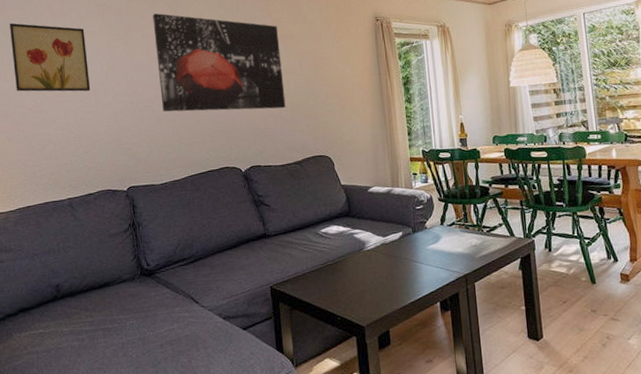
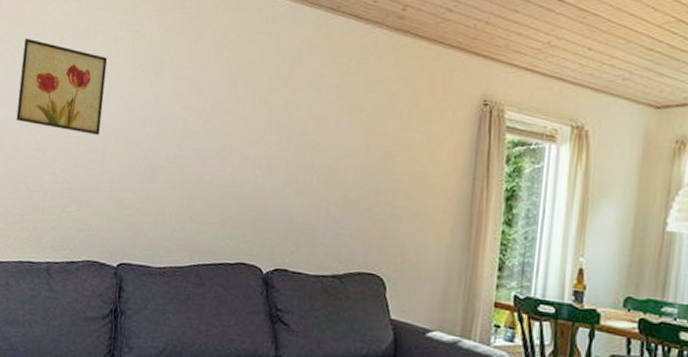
wall art: present [153,13,286,112] -> none [180,52,346,202]

